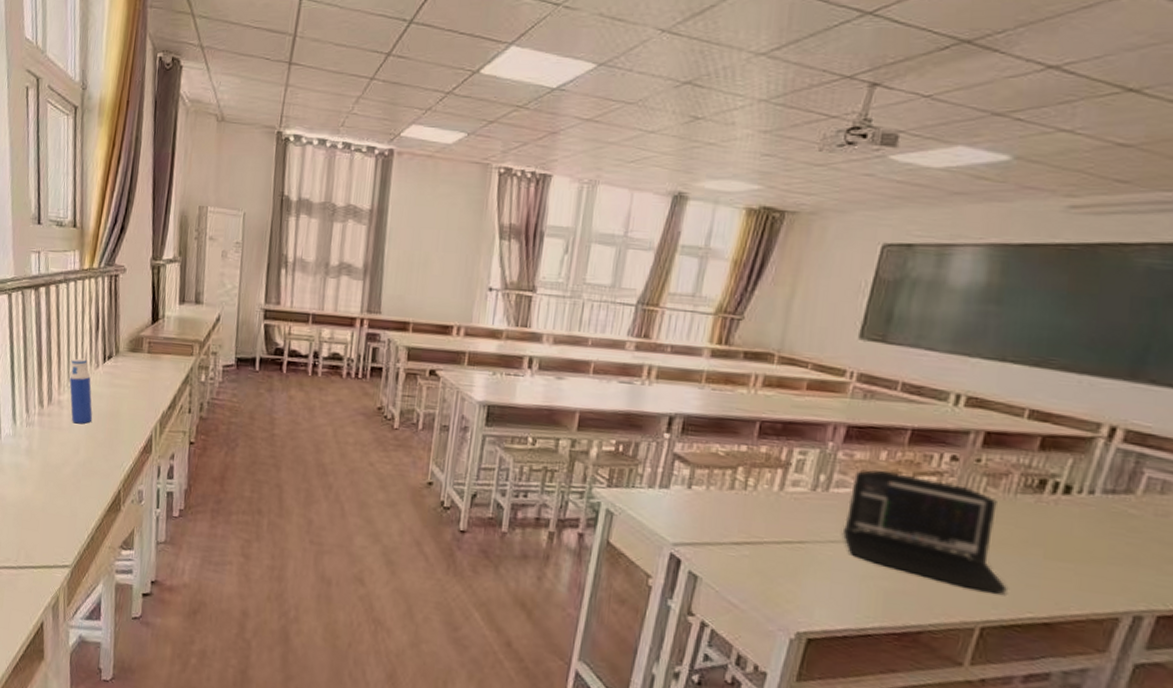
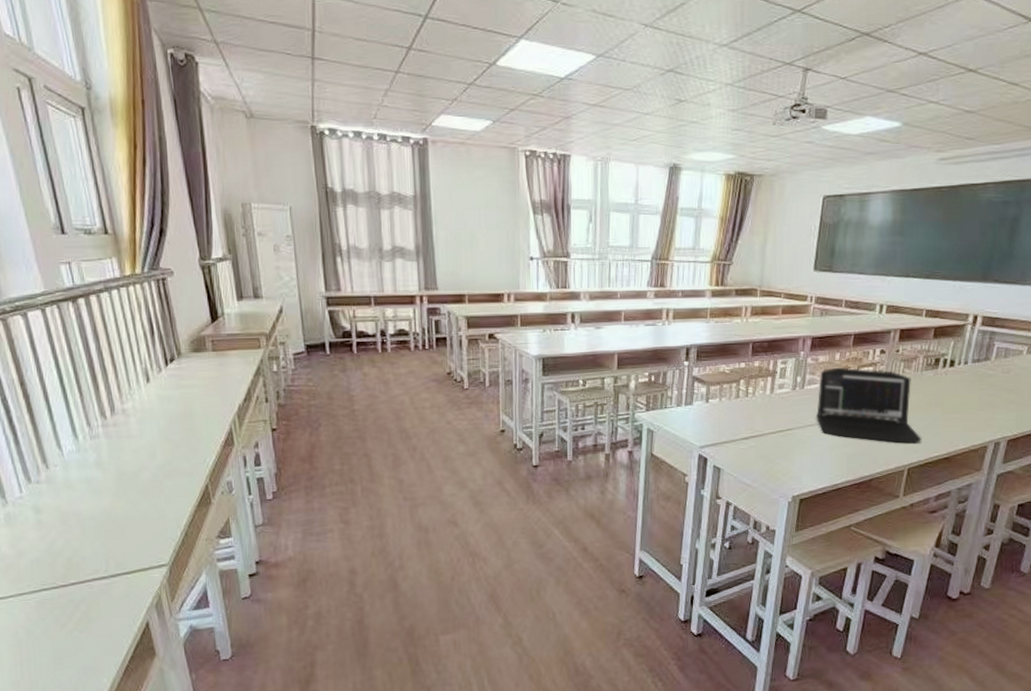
water bottle: present [69,358,93,424] -> none [128,365,165,429]

